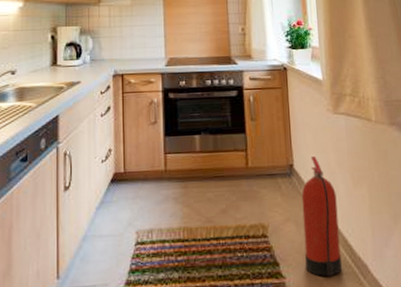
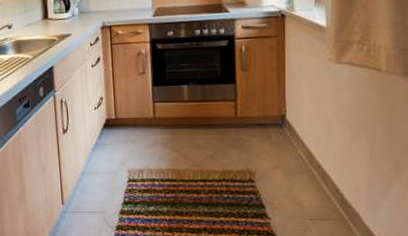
fire extinguisher: present [301,156,342,277] -> none [292,108,331,221]

